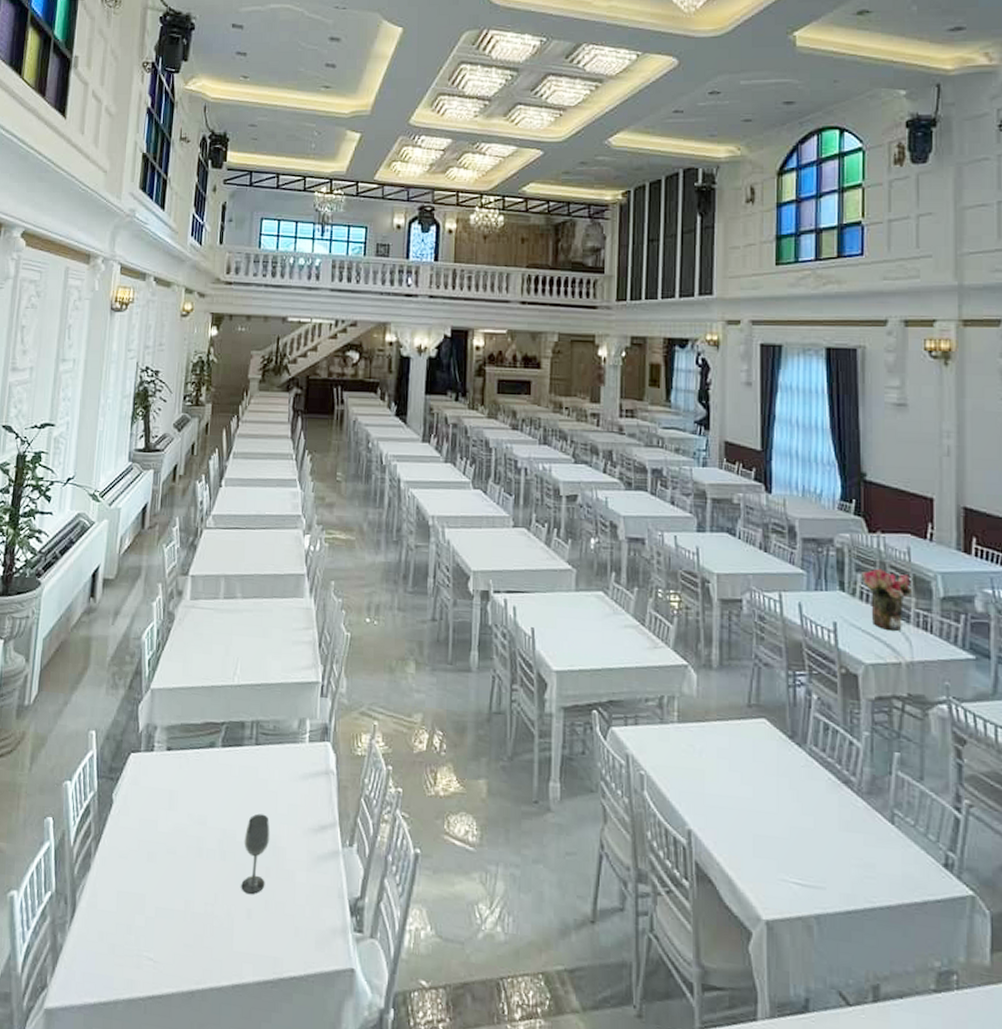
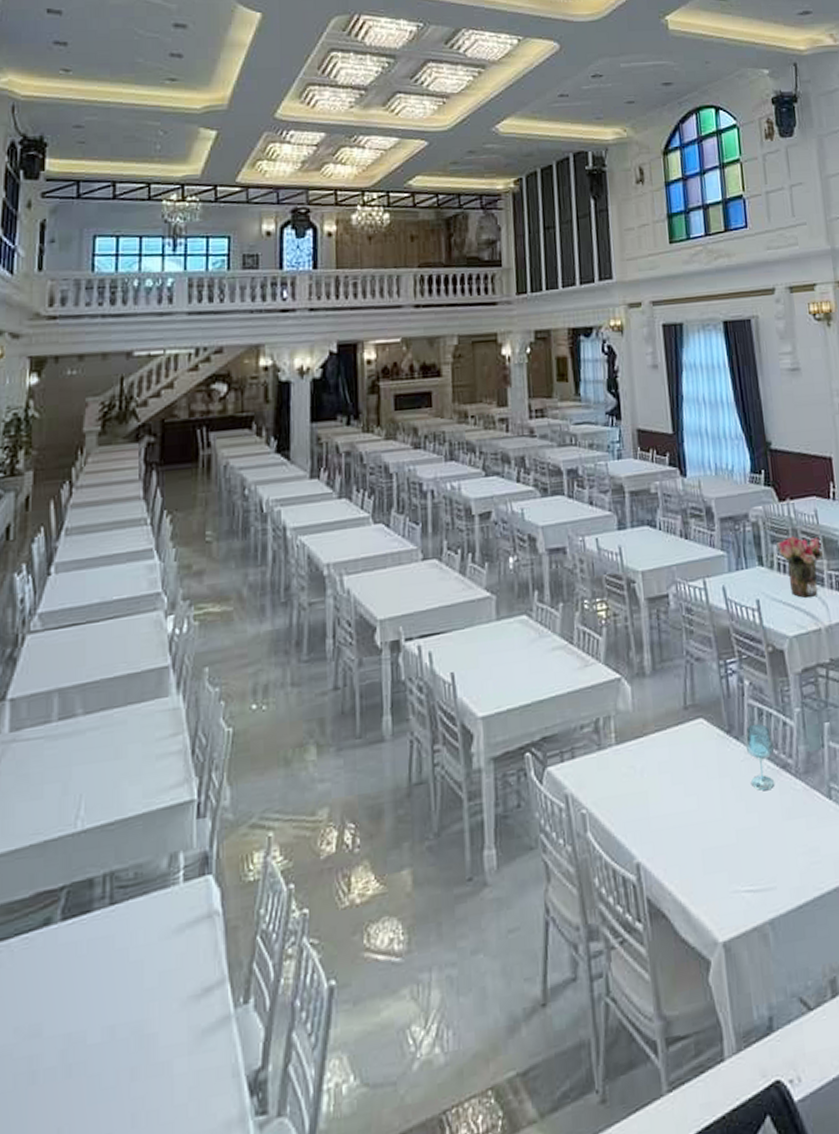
wine glass: present [241,813,270,894] -> none [96,995,135,1113]
wine glass: none [807,736,838,800] -> present [745,723,775,791]

